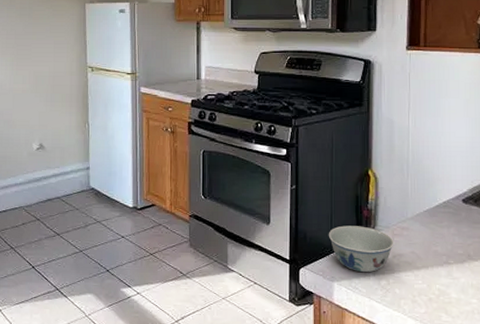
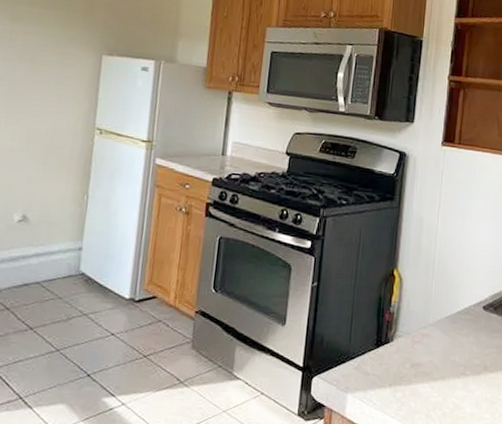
bowl: present [328,225,394,273] -> none [346,329,414,383]

